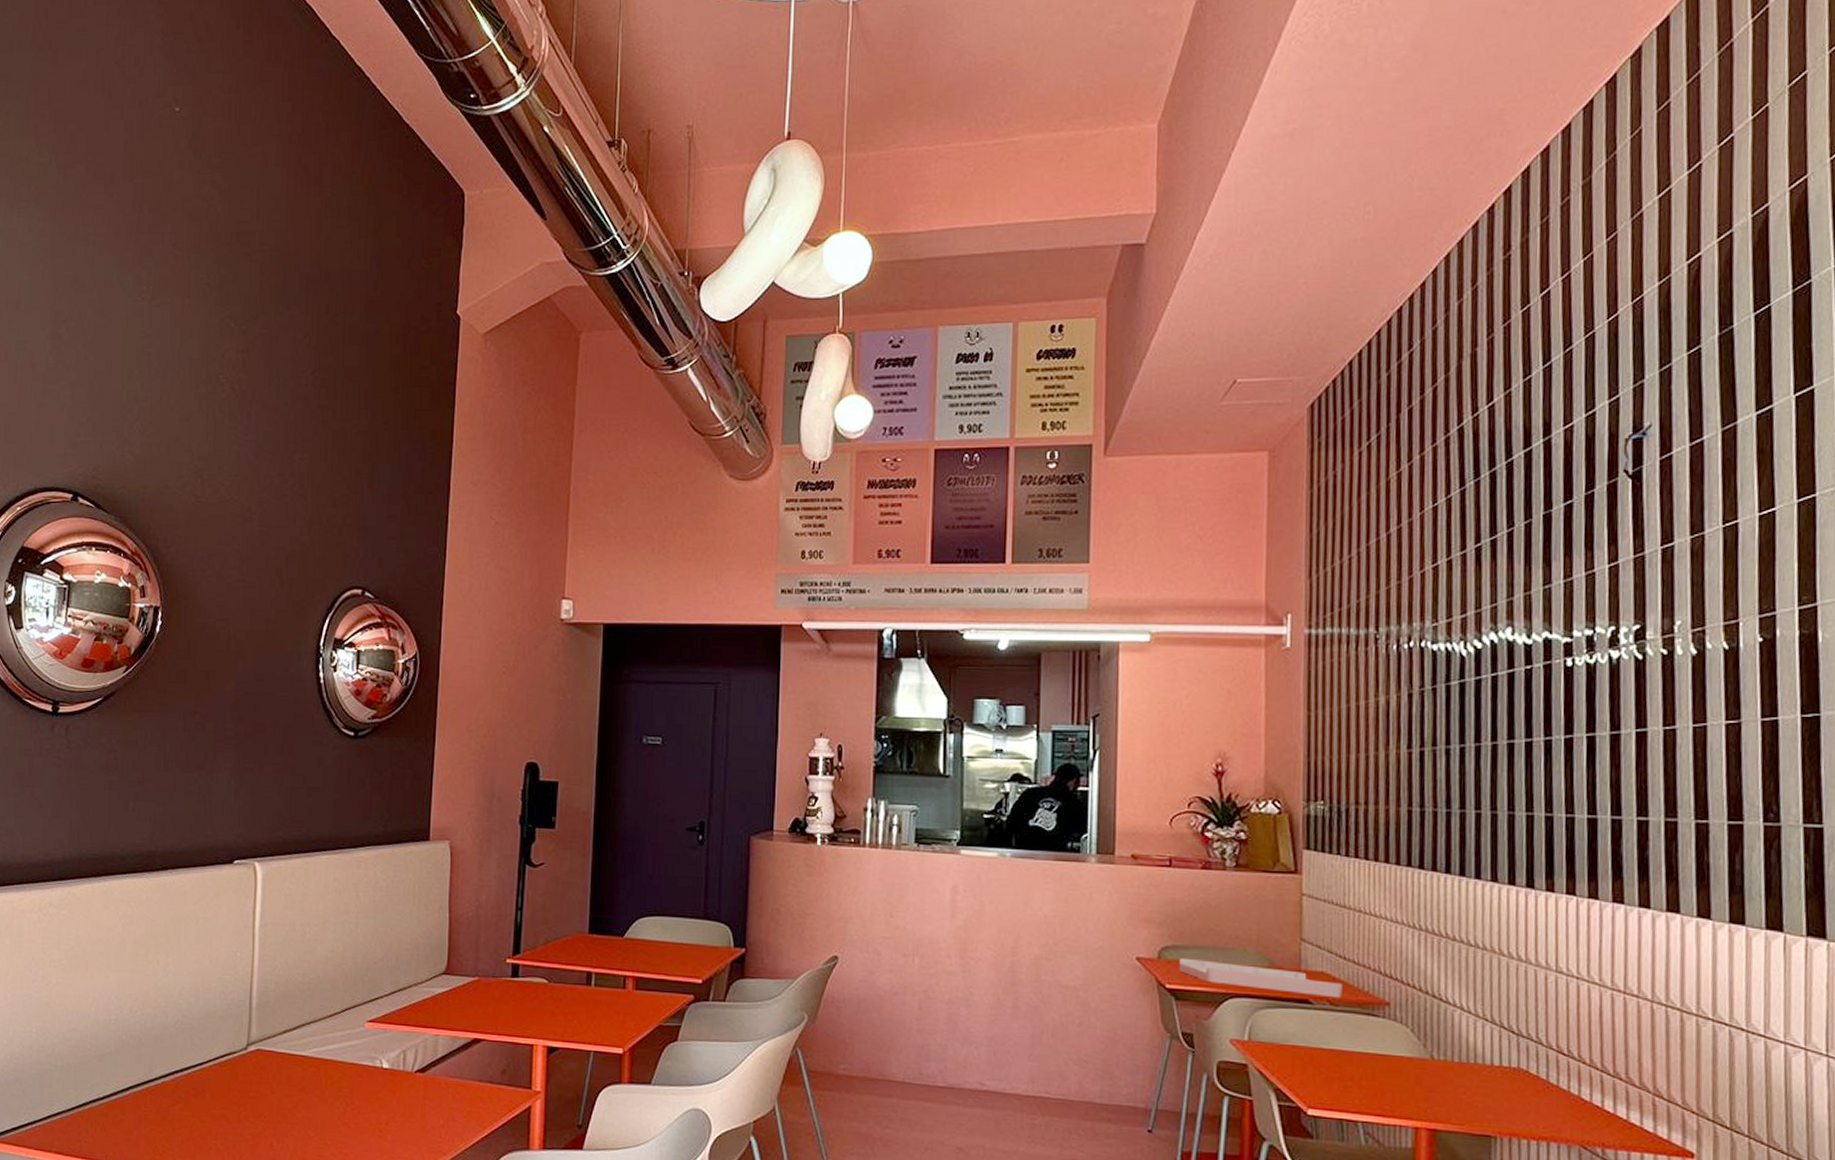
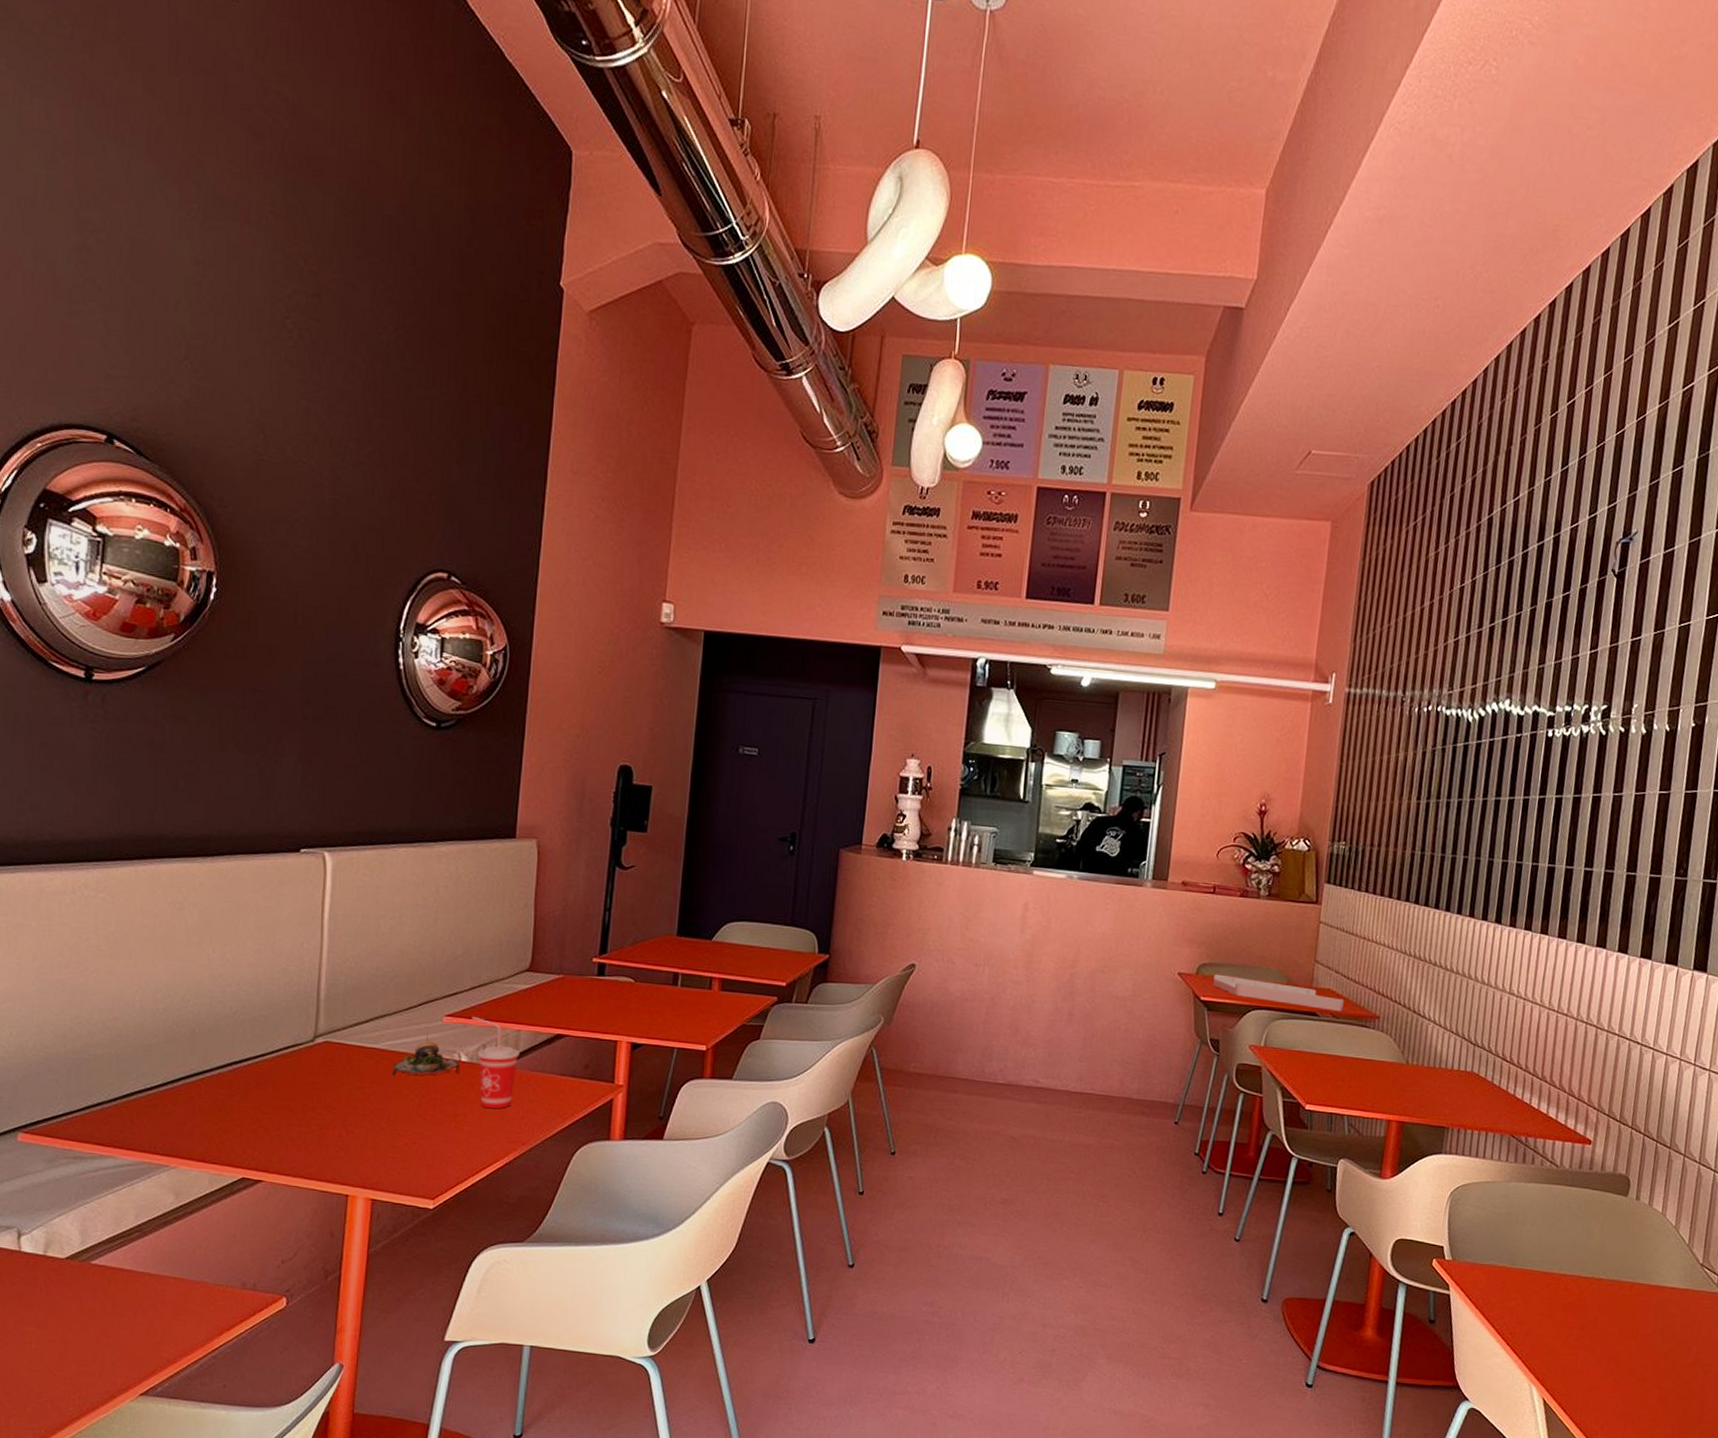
burger: none [318,1039,382,1084] -> present [392,1033,460,1076]
beverage cup: none [392,1021,438,1117] -> present [471,1016,519,1109]

